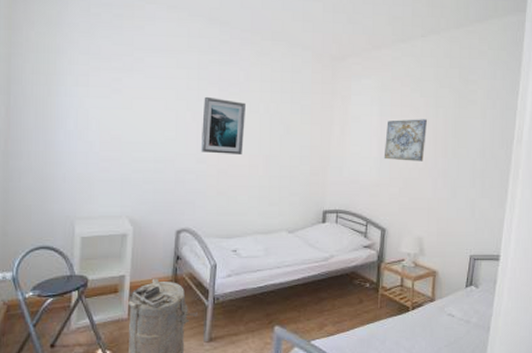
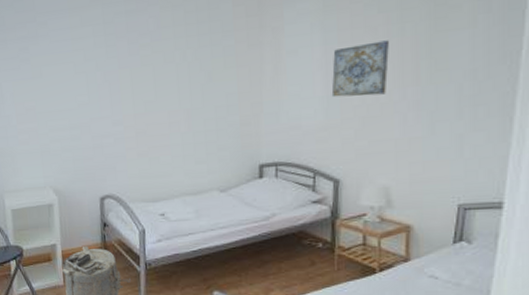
wall art: present [200,96,246,154] -> none [113,52,161,114]

